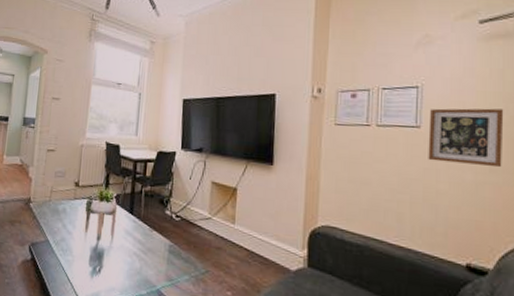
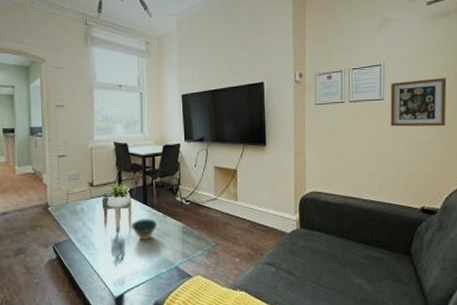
bowl: none [113,229,142,254] -> present [131,218,157,240]

